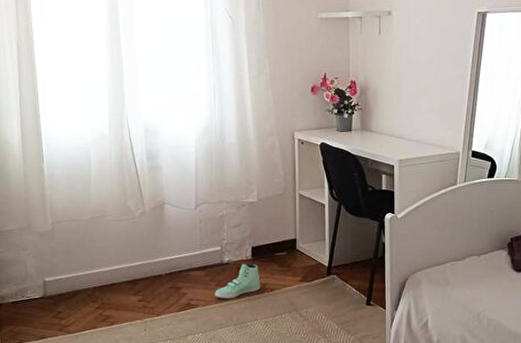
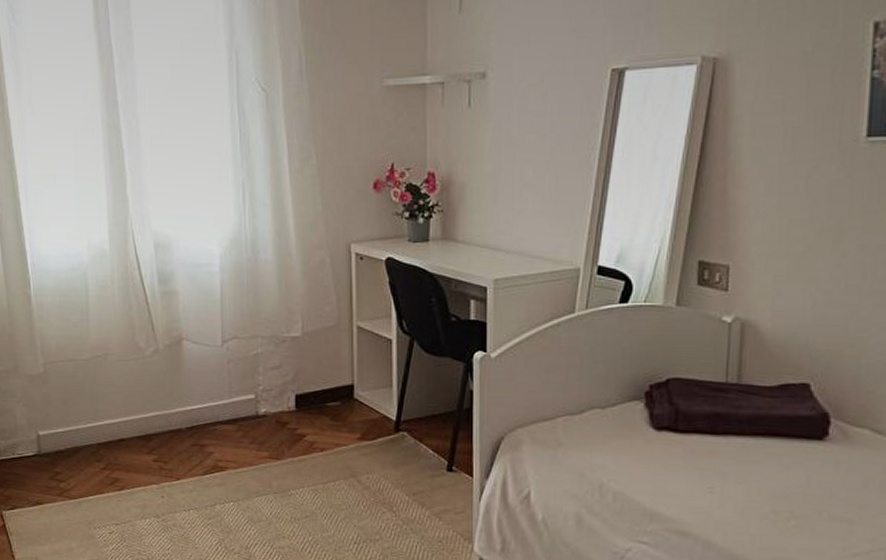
sneaker: present [215,263,260,299] -> none [248,415,307,461]

